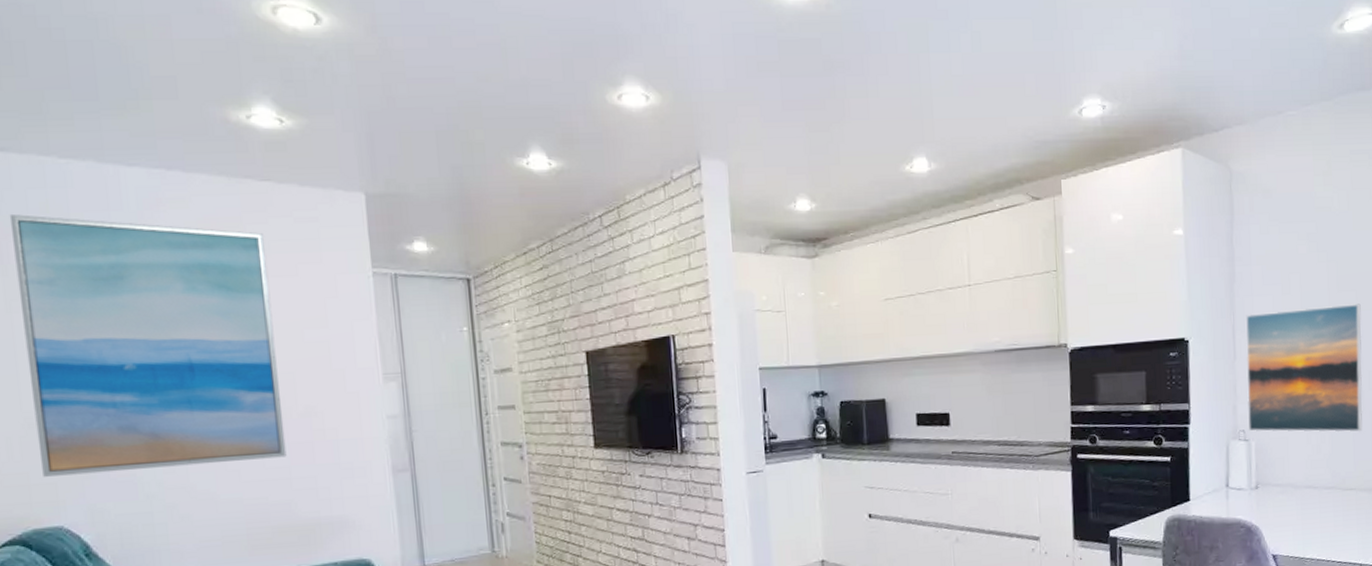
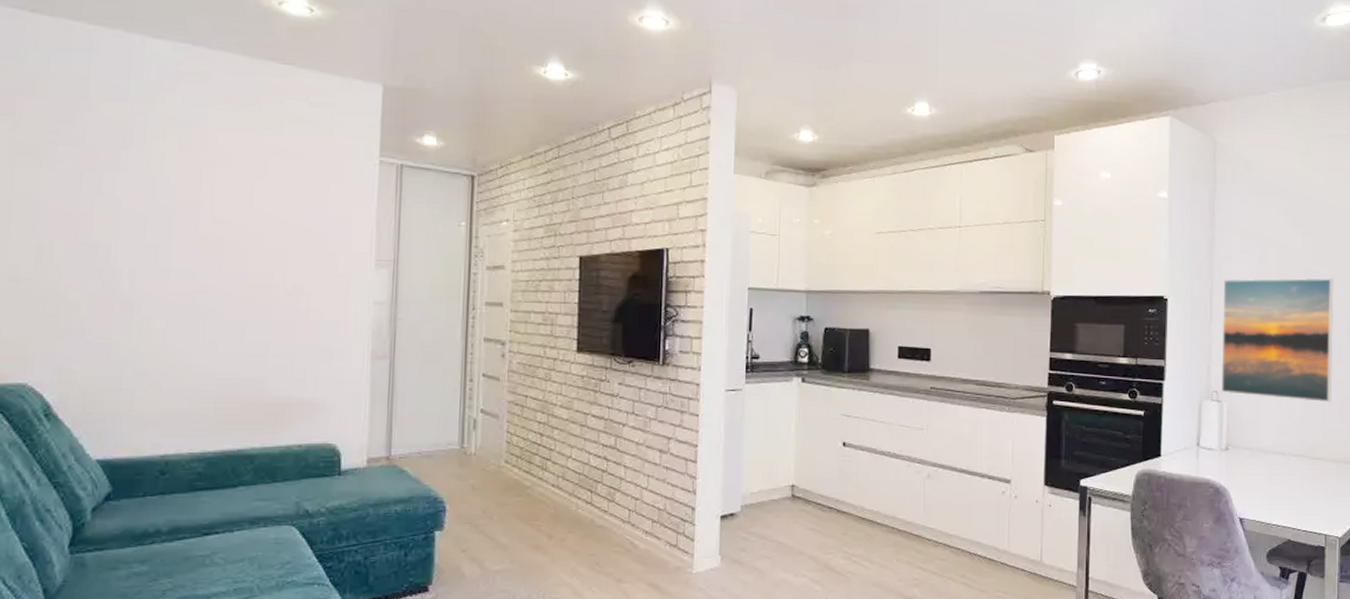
wall art: present [9,214,287,477] -> none [16,73,277,334]

